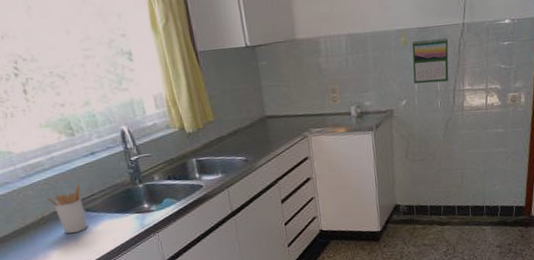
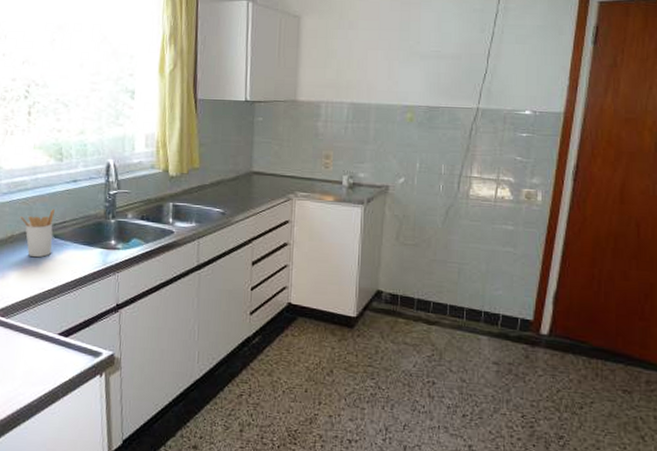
calendar: present [412,37,449,84] -> none [416,118,459,165]

